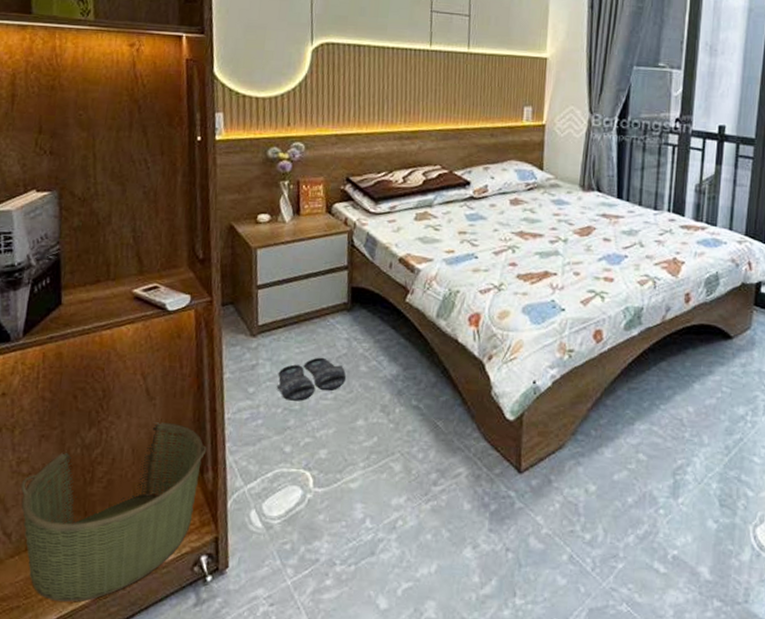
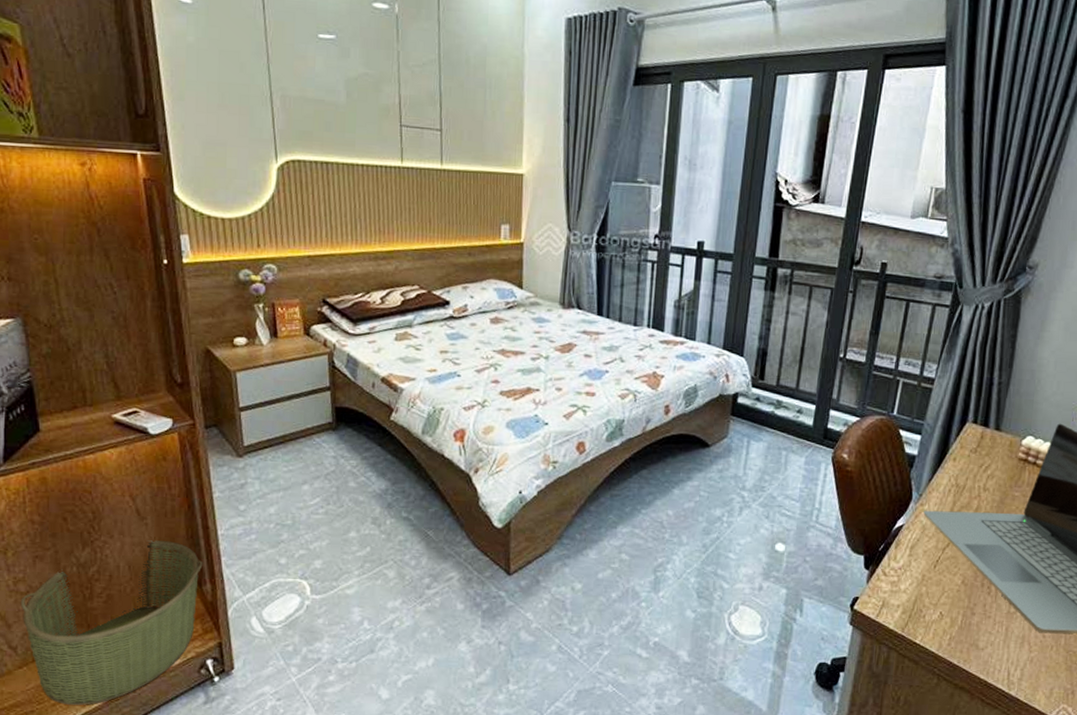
slippers: present [276,357,346,401] -> none [267,474,335,517]

